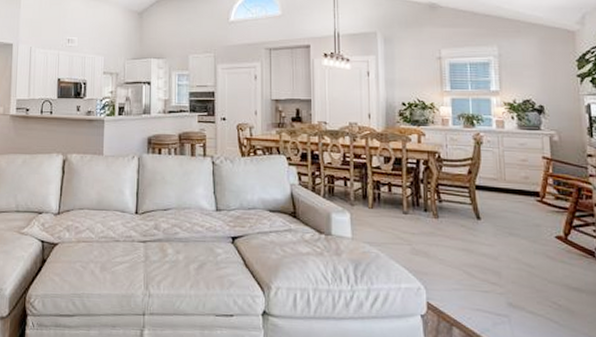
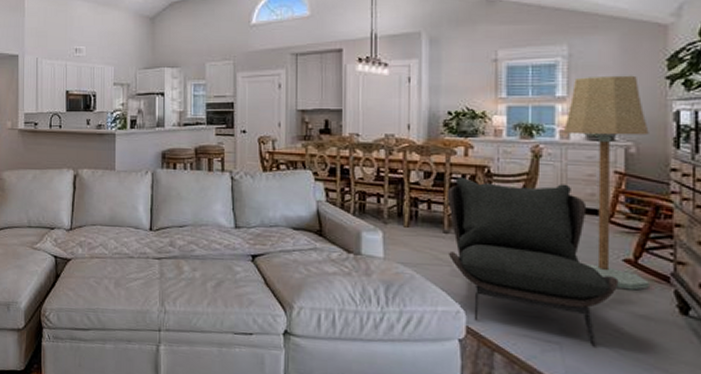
armless chair: none [404,162,554,319] -> present [447,178,619,347]
floor lamp: none [498,73,579,265] -> present [563,75,649,290]

